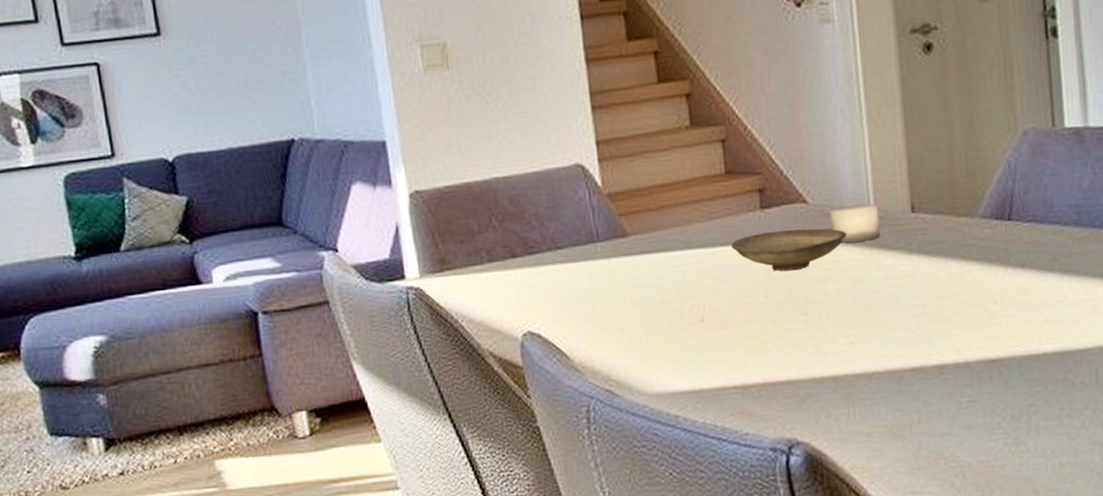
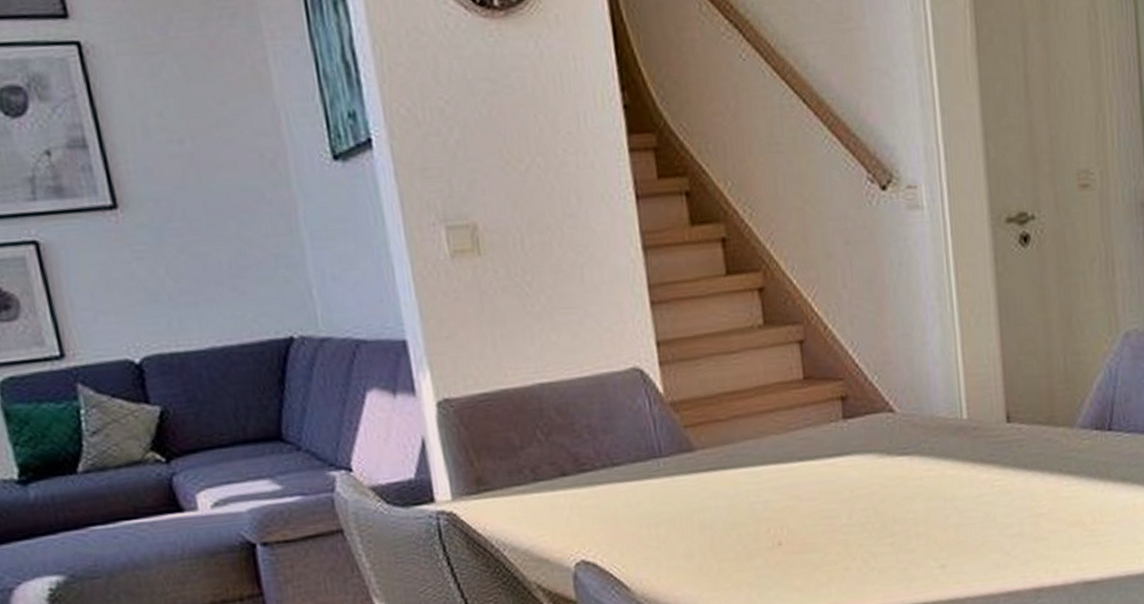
decorative bowl: present [731,229,847,271] -> none [811,441,938,488]
candle: present [830,204,880,243] -> none [919,413,974,457]

